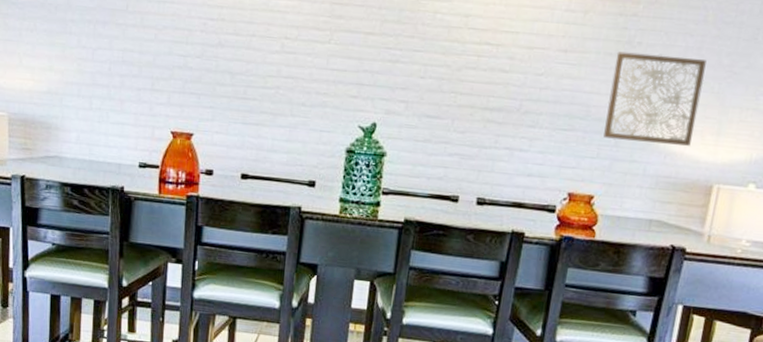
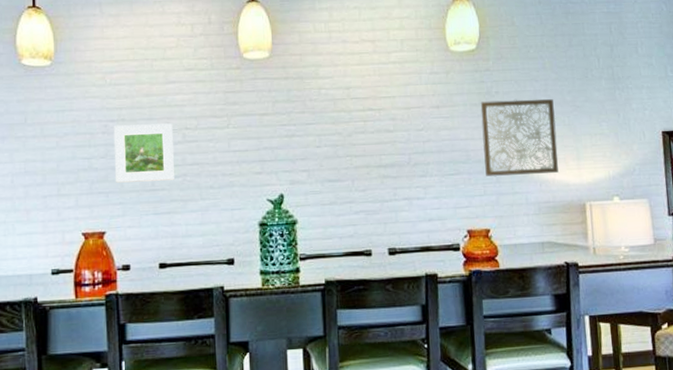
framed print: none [208,24,272,91] -> present [113,123,174,183]

